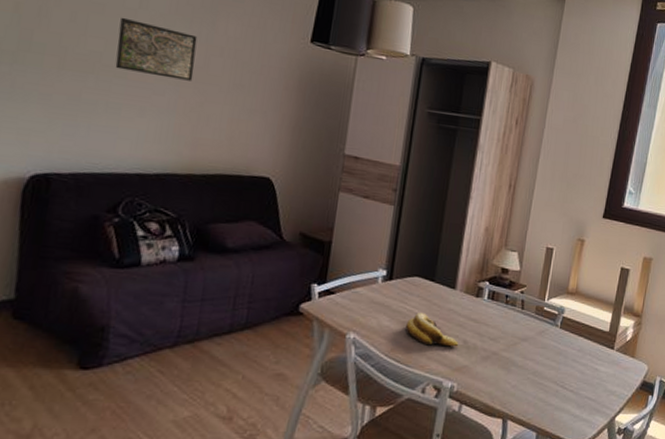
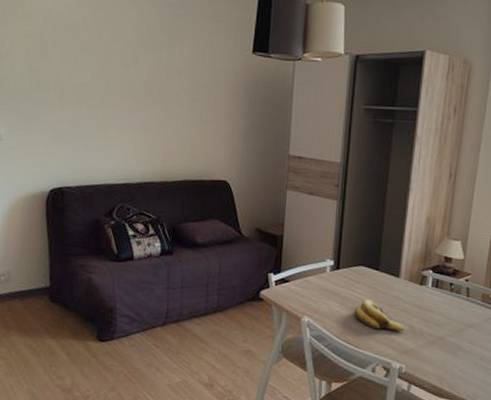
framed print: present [115,17,198,81] -> none [99,51,159,101]

